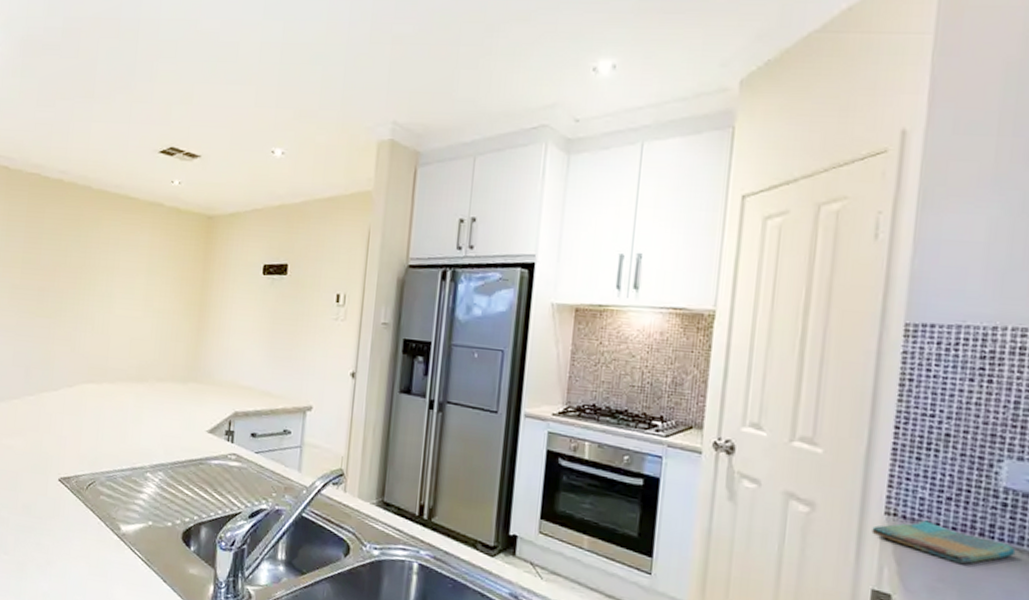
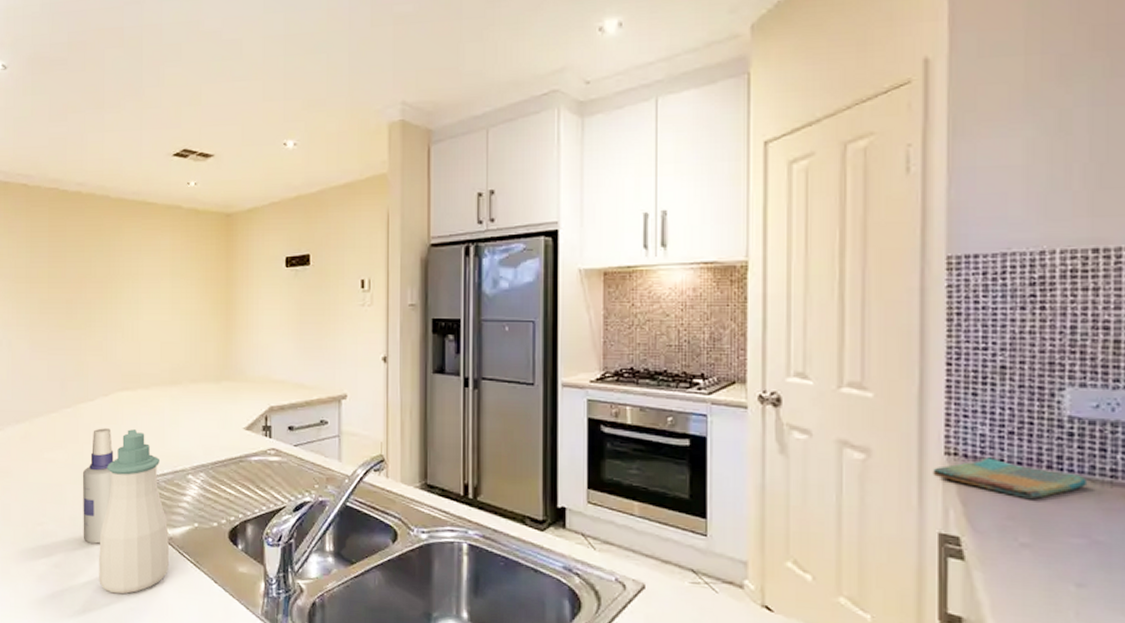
spray bottle: none [35,418,74,534] -> present [82,428,114,544]
soap bottle: none [47,422,122,586] -> present [99,429,169,594]

